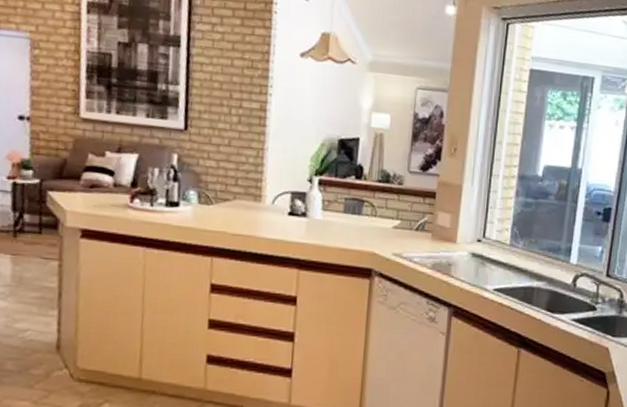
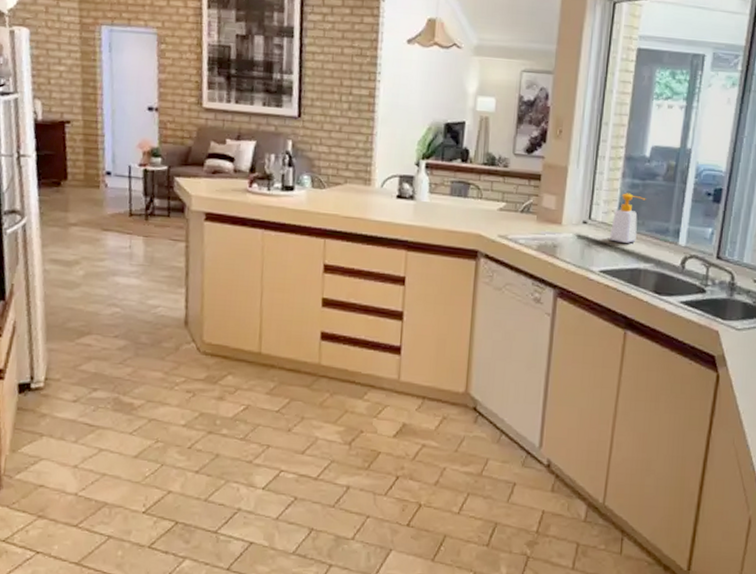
soap bottle: none [503,211,539,261] -> present [609,193,646,243]

